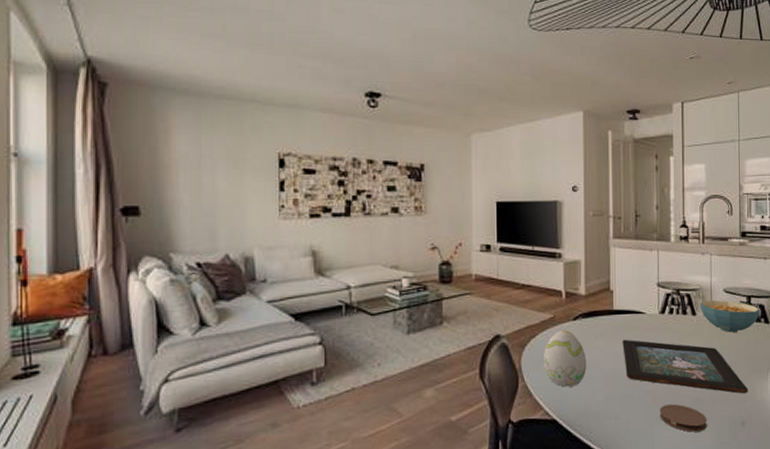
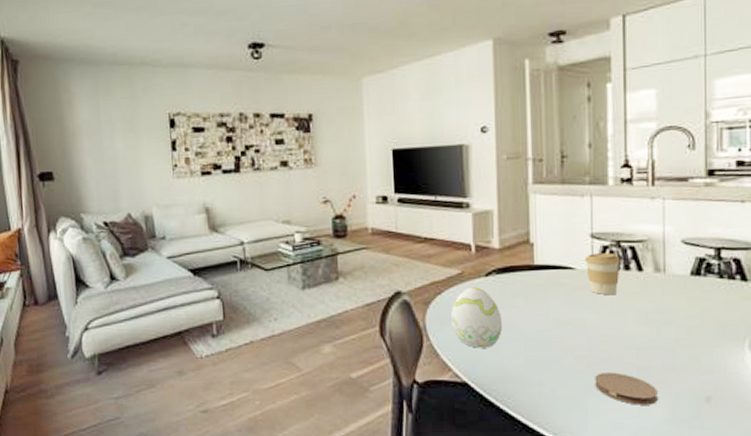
decorative tray: present [622,339,749,394] -> none [546,297,717,365]
coffee cup: none [652,299,680,337] -> present [584,253,621,296]
cereal bowl: present [699,300,760,332] -> none [648,253,734,292]

